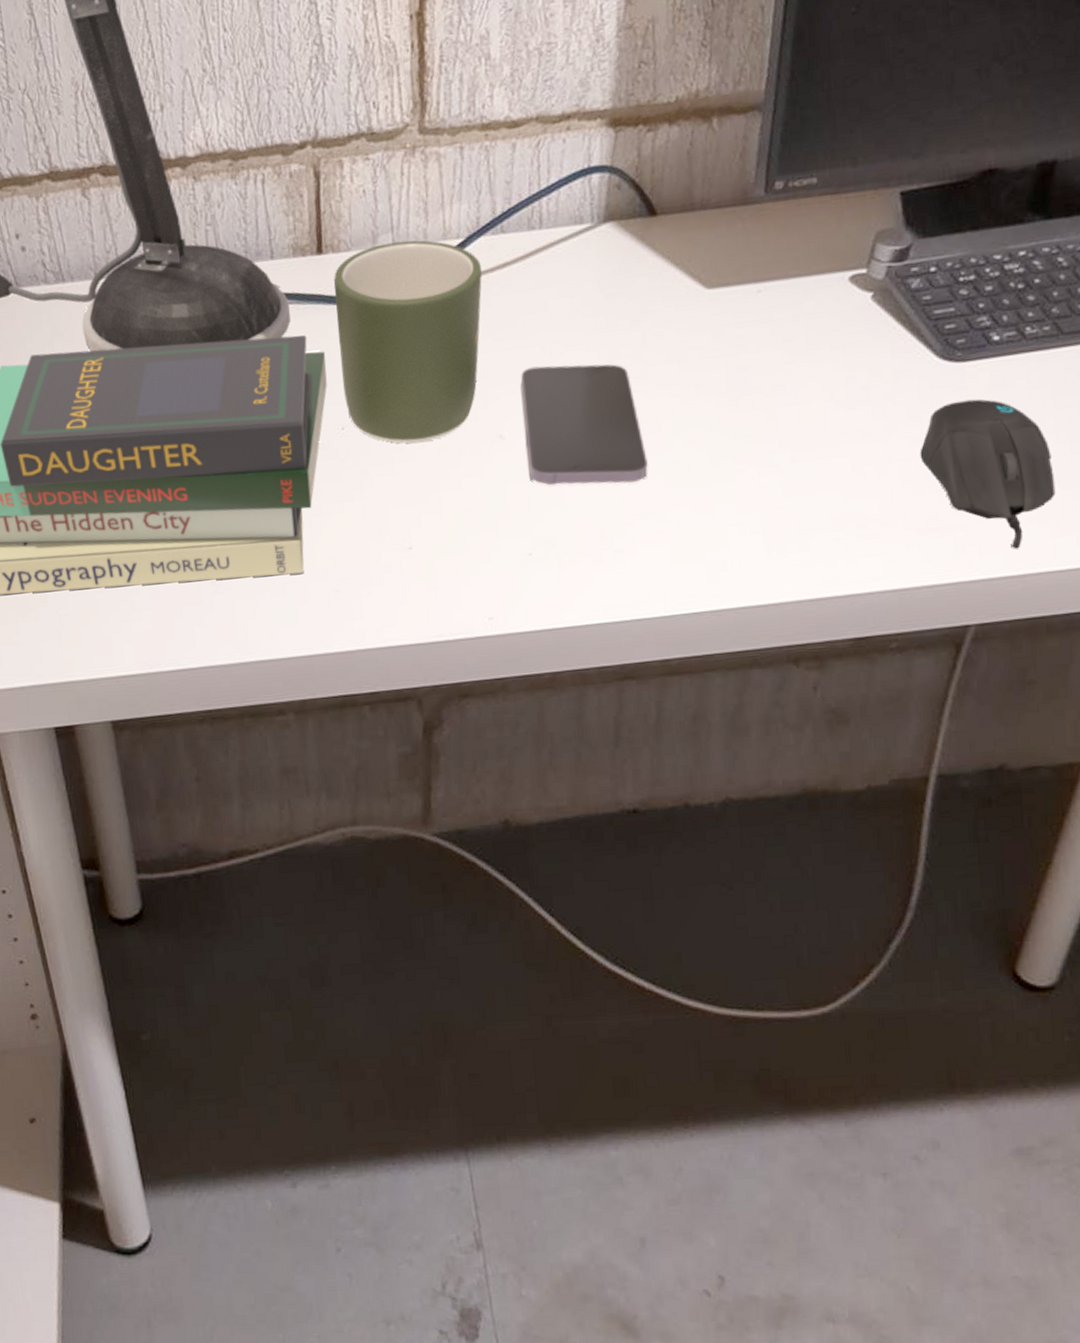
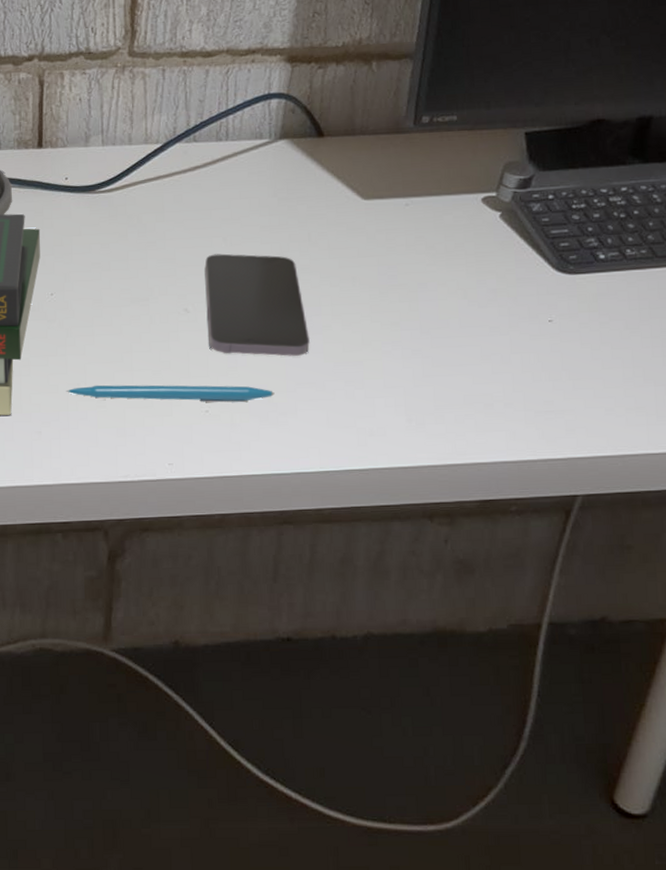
mug: present [334,240,482,444] -> none [51,142,176,311]
pen: none [365,521,609,547] -> present [66,385,275,403]
computer mouse: present [921,398,1056,549] -> none [539,305,650,433]

